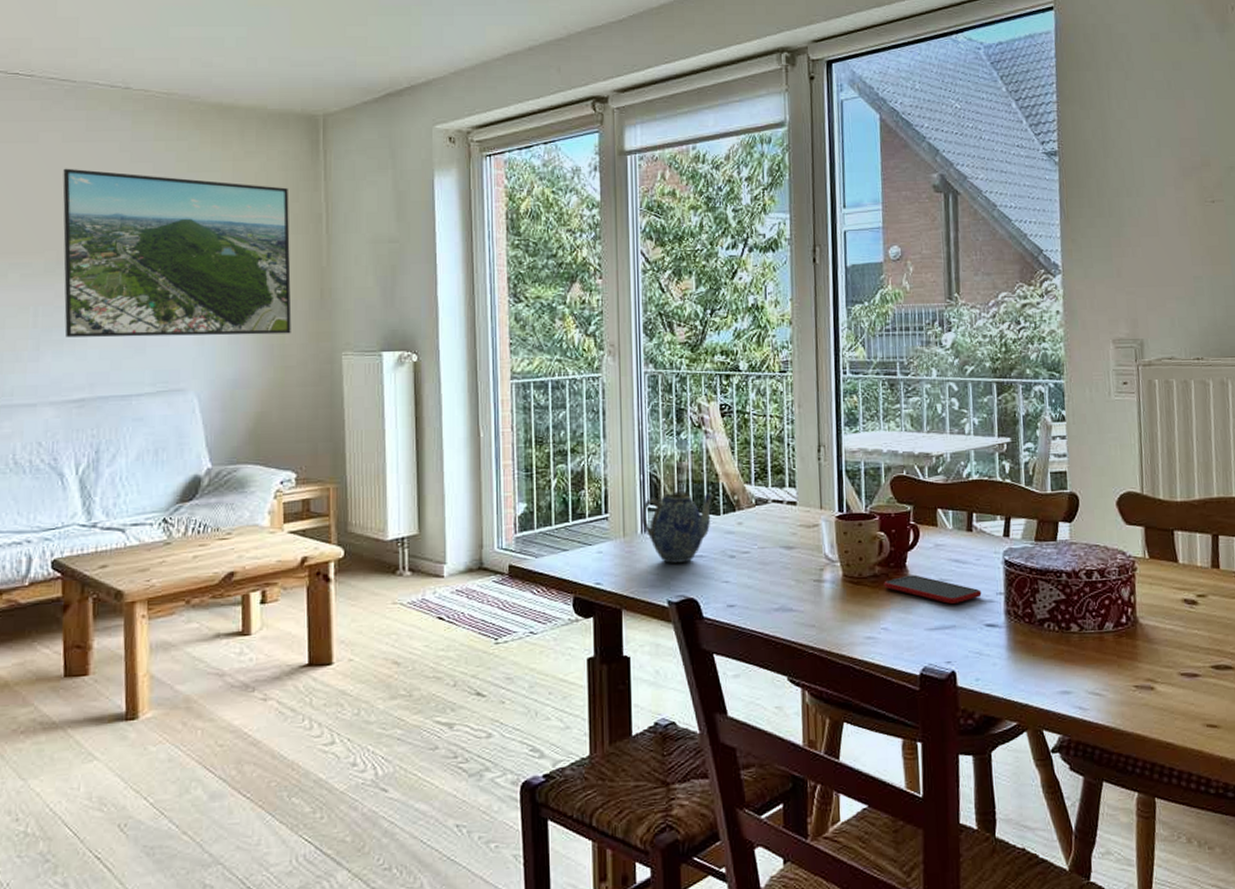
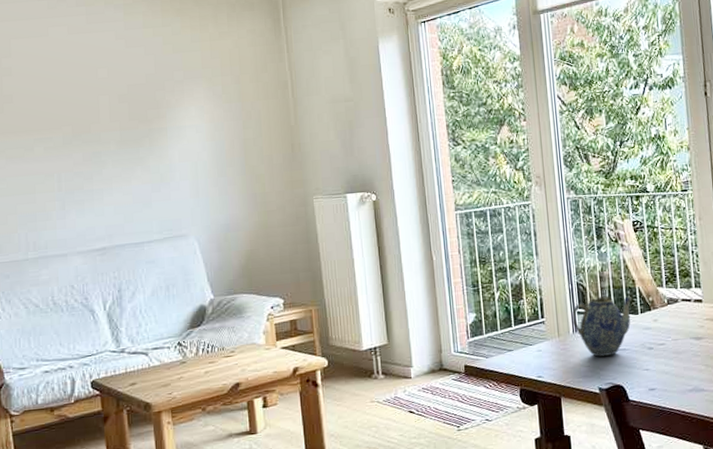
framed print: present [62,168,292,338] -> none [71,56,270,198]

